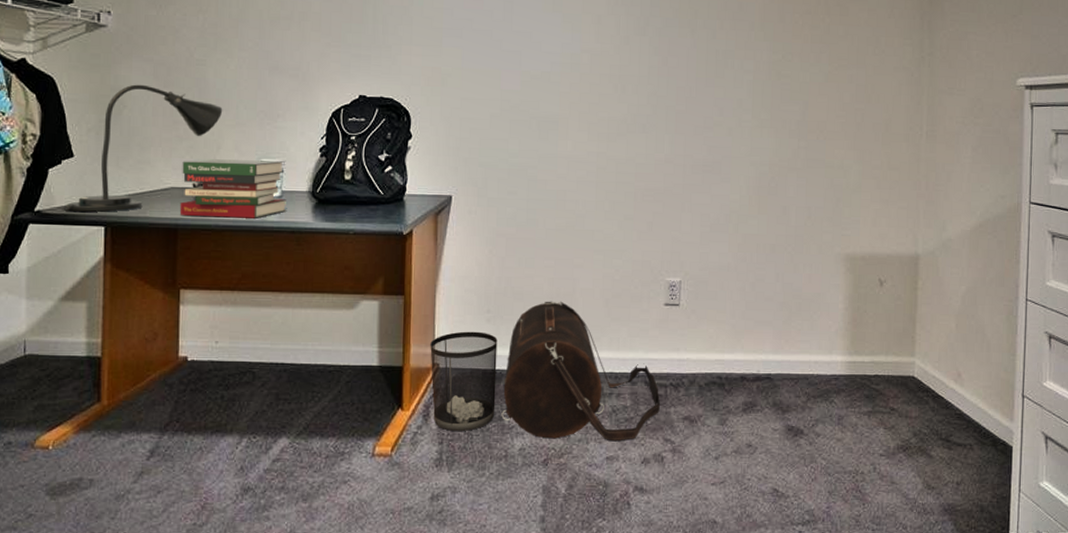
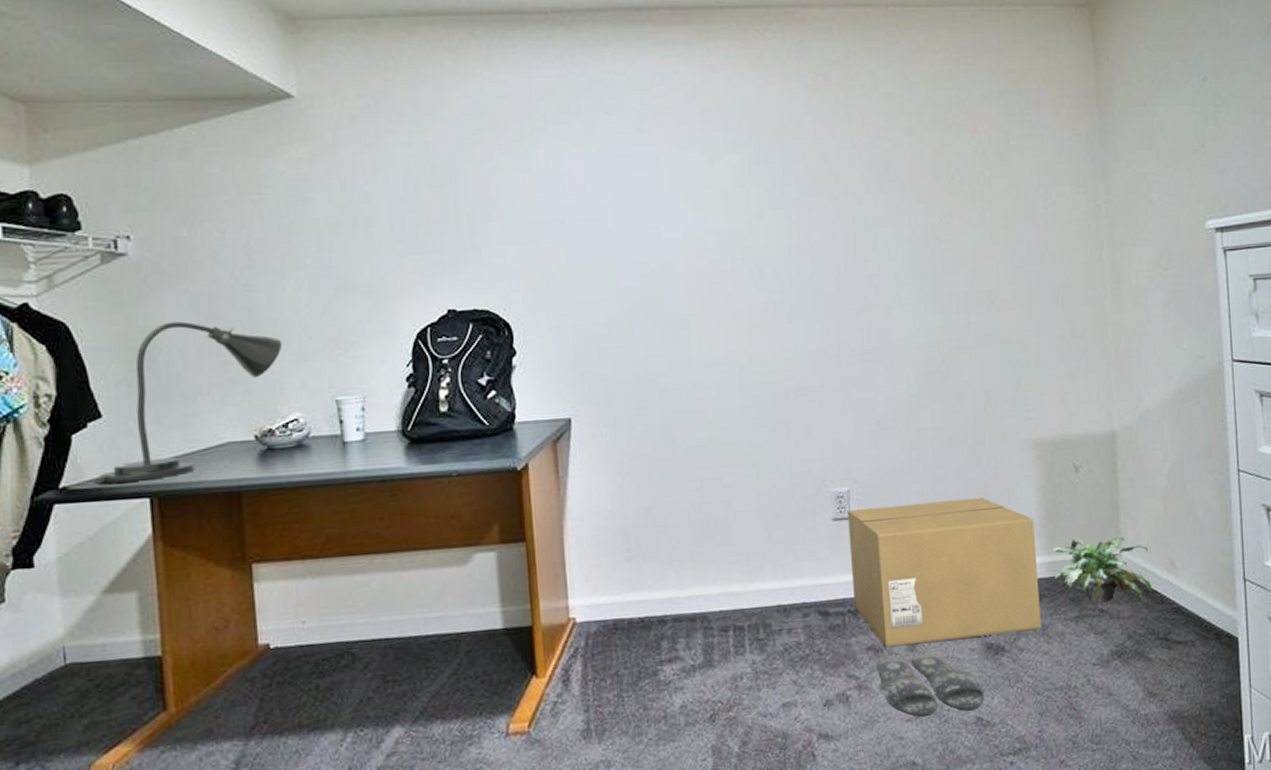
books: present [179,159,286,218] -> none [239,398,373,475]
waste bin: present [430,331,498,431] -> none [562,574,647,696]
duffel bag: present [501,301,660,442] -> none [654,528,839,691]
box: none [676,298,839,420] -> present [847,498,1041,648]
slippers: none [690,428,782,482] -> present [877,653,985,717]
potted plant: none [853,344,939,407] -> present [1052,537,1152,604]

